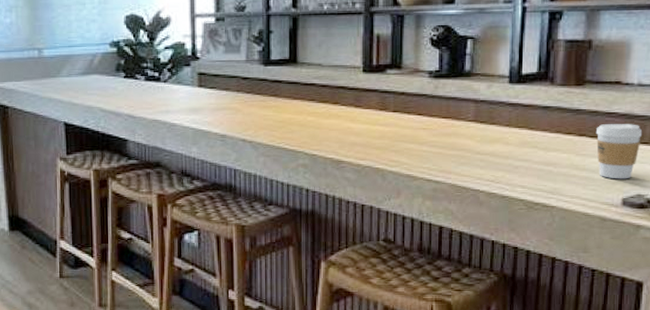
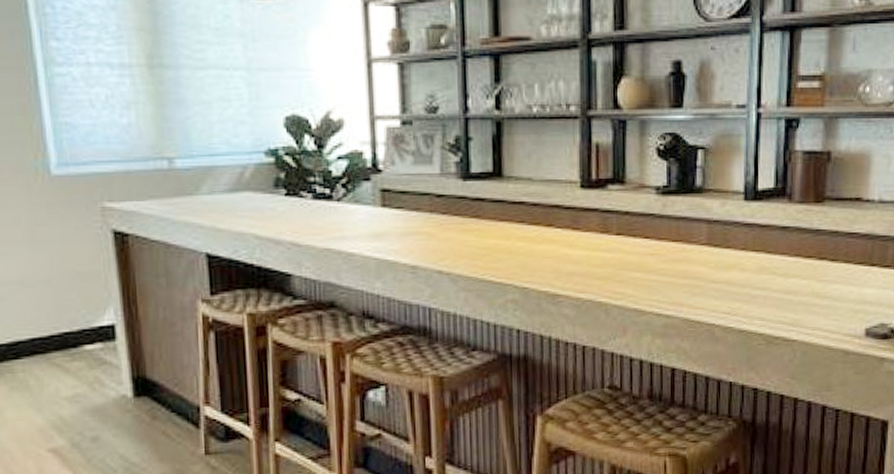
coffee cup: present [595,124,643,179] -> none [836,245,885,308]

